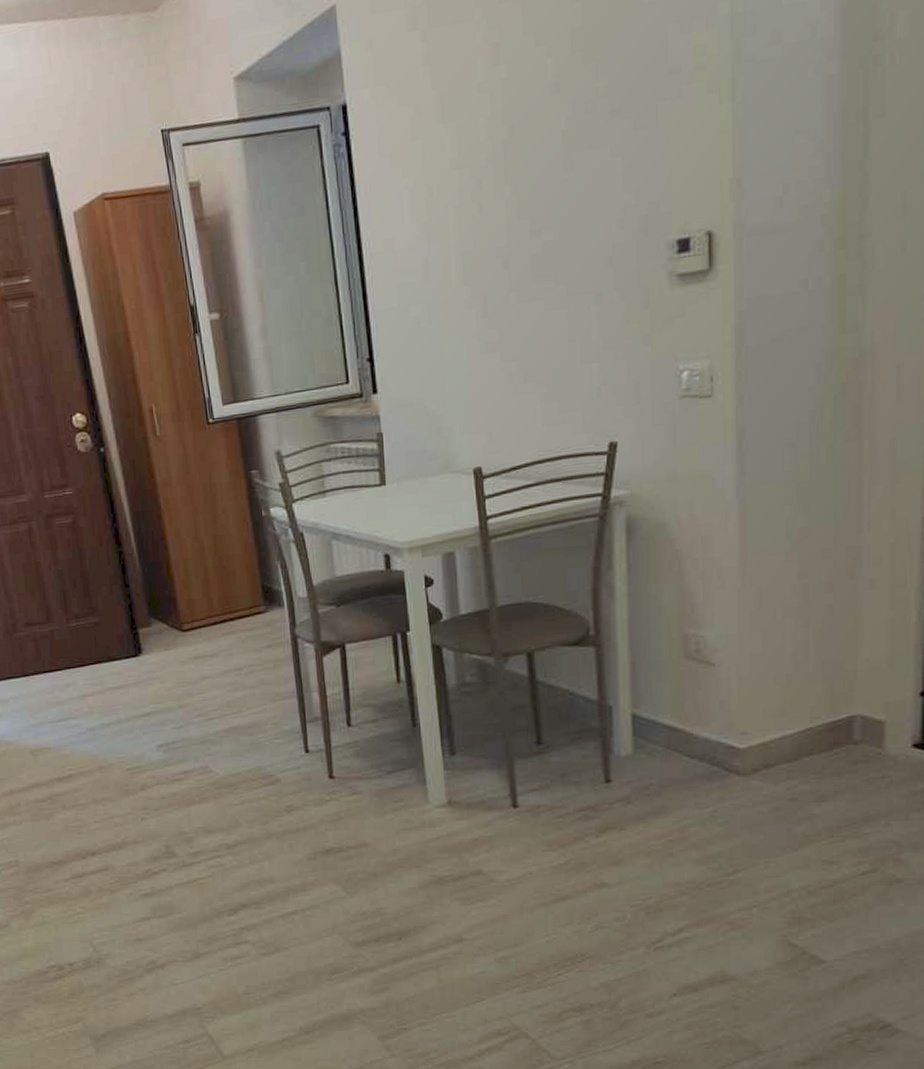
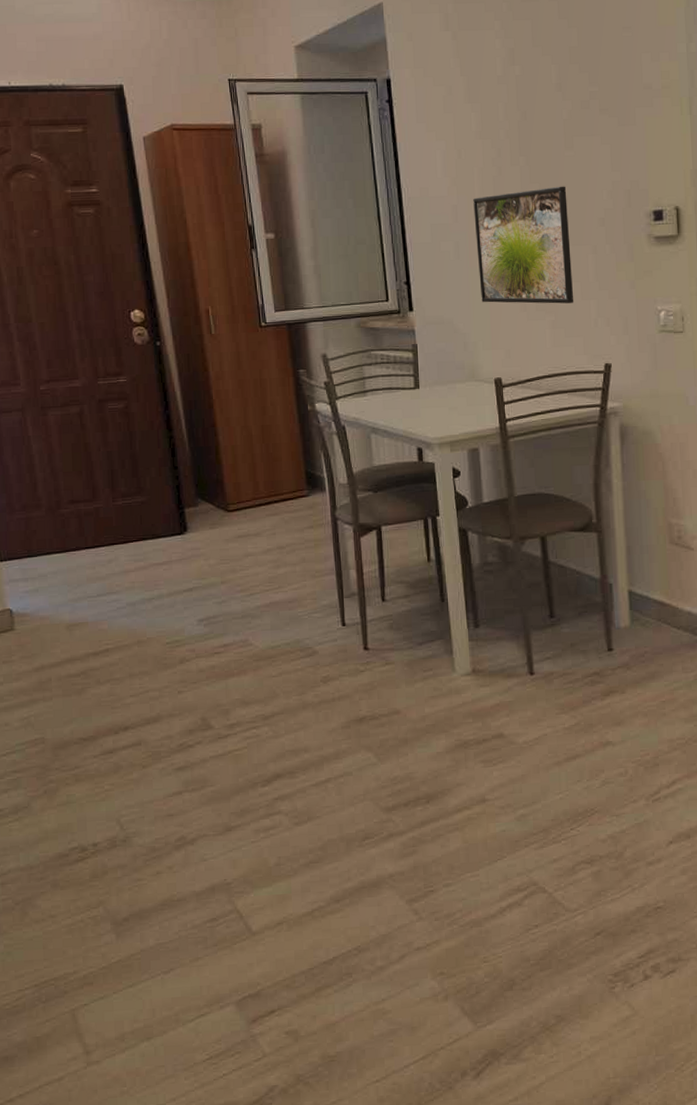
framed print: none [448,219,572,377] -> present [473,186,574,304]

